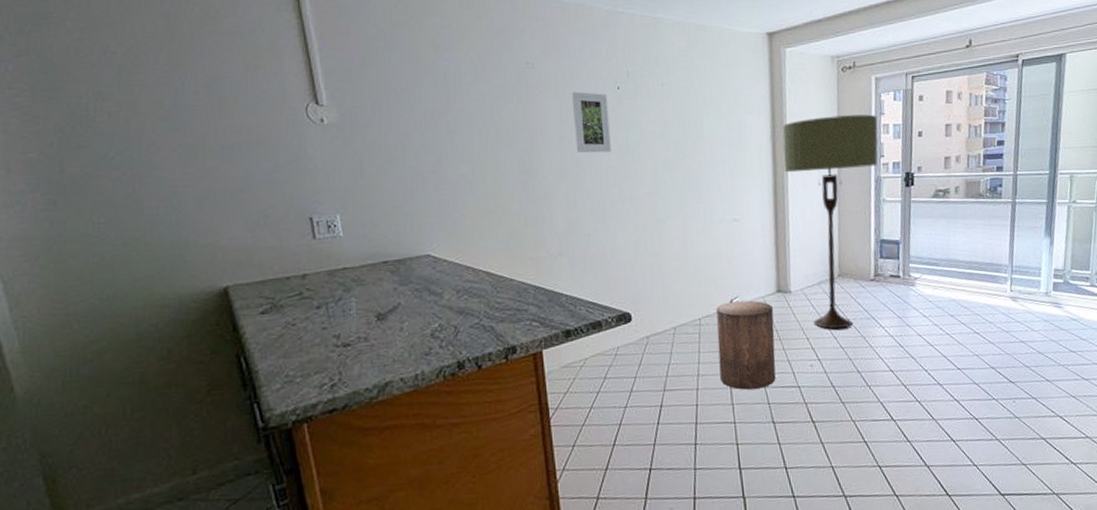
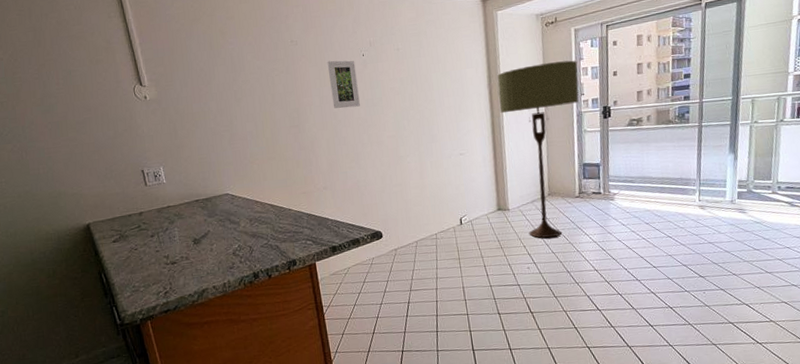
stool: present [716,300,776,390] -> none [449,217,500,289]

